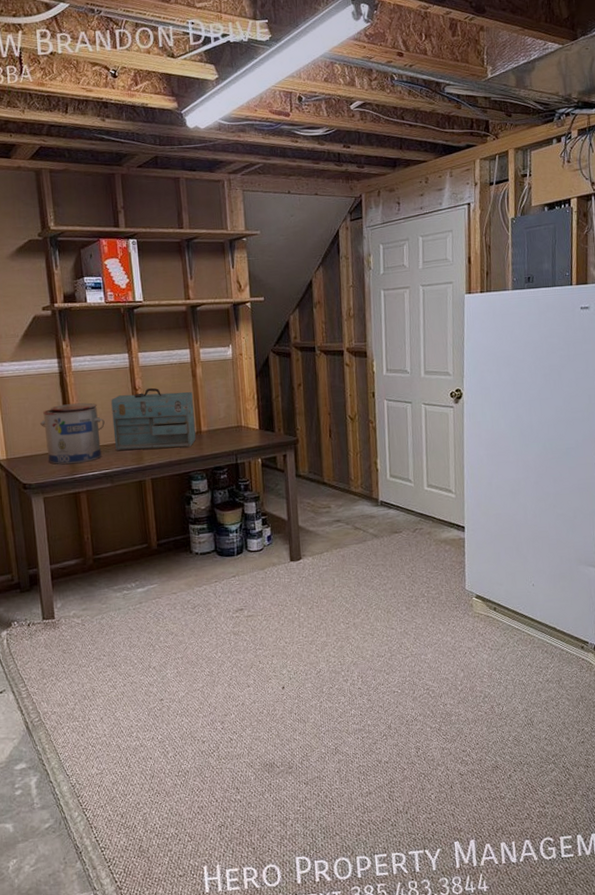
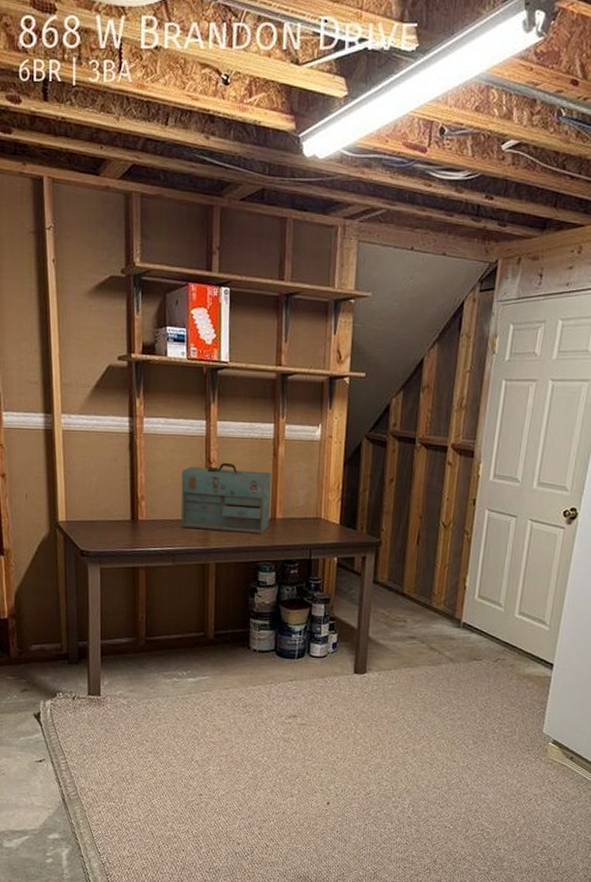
paint can: present [40,402,105,465] -> none [104,469,173,536]

